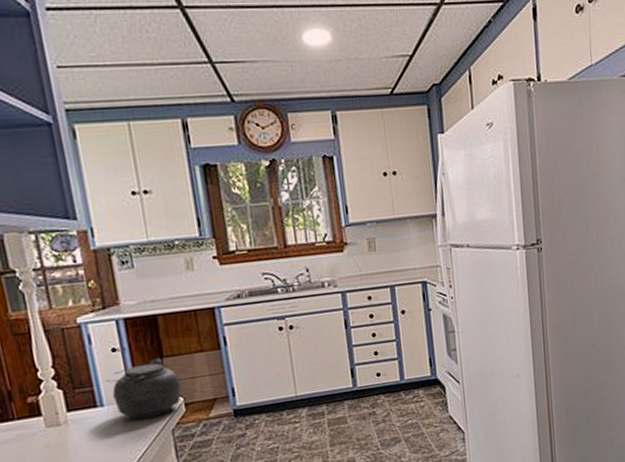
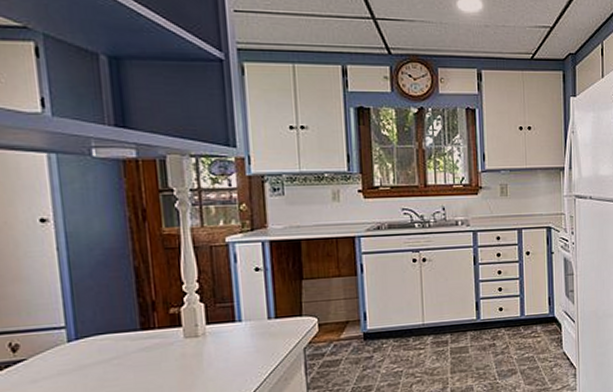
teapot: present [105,357,182,420] -> none [246,279,317,336]

